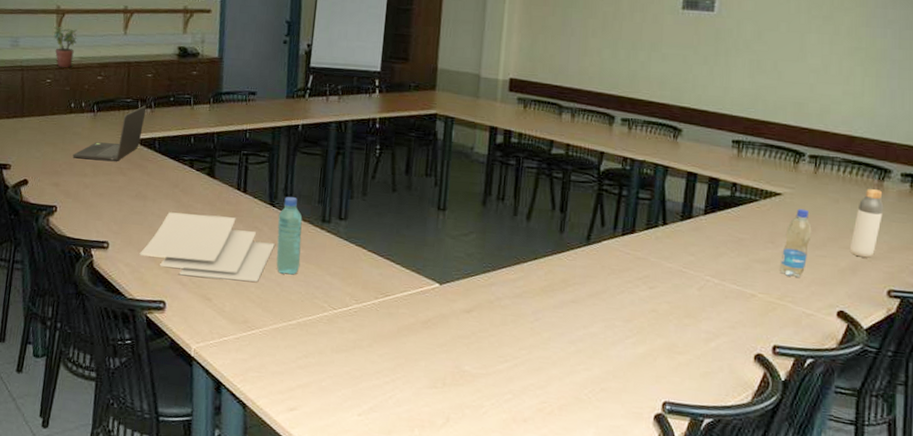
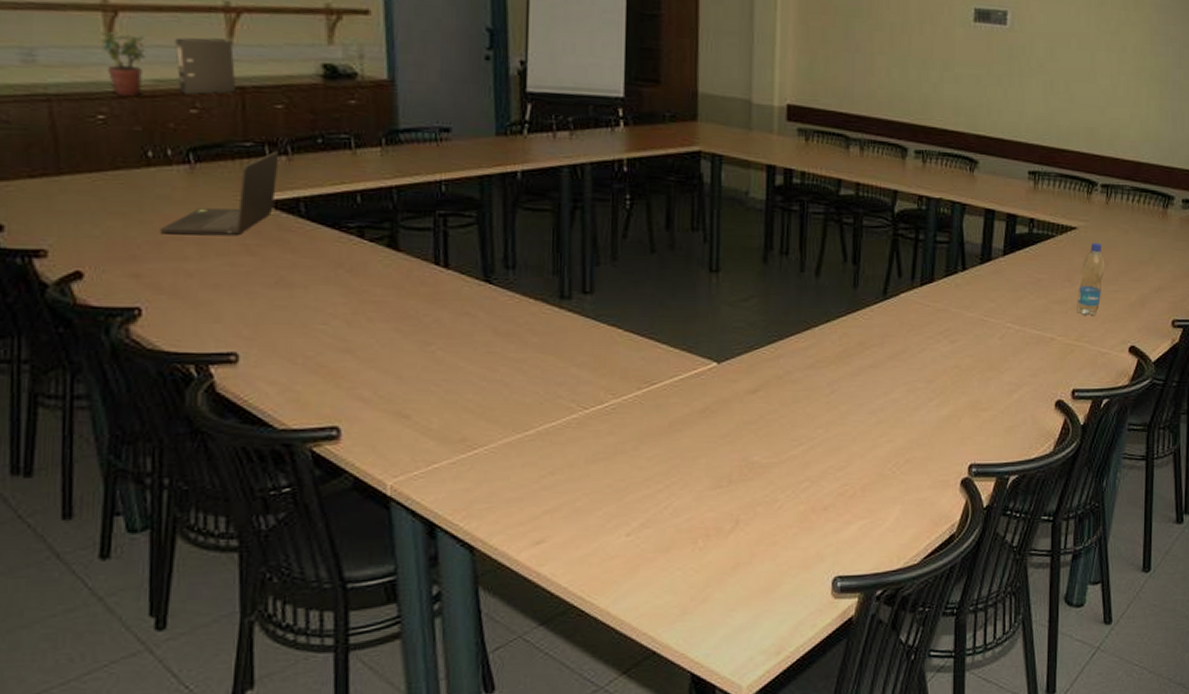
binder: none [93,30,127,68] -> present [175,37,237,96]
papers: present [139,212,275,282] -> none [290,302,496,389]
water bottle: present [276,196,303,275] -> none [497,268,535,371]
bottle: present [849,188,884,258] -> none [1138,216,1168,289]

